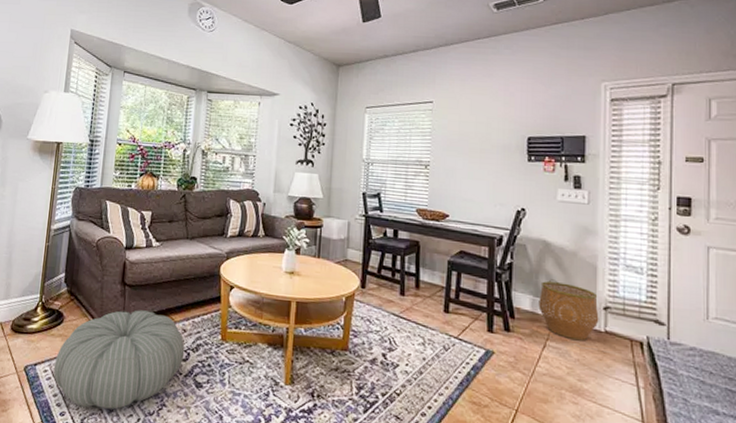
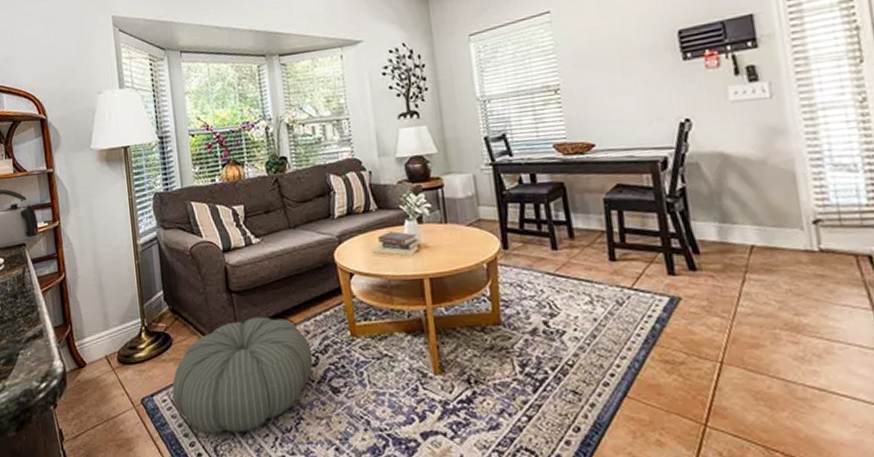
books: none [251,256,294,282] -> present [370,231,420,259]
basket: present [538,279,599,341] -> none [726,198,810,268]

